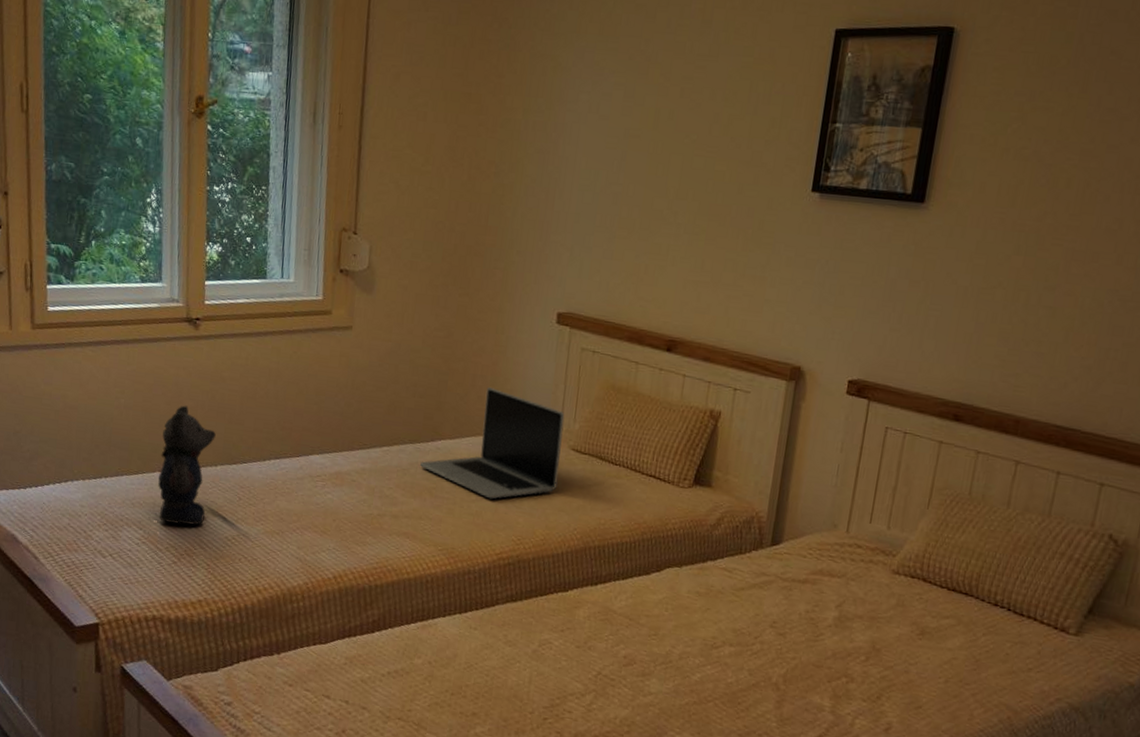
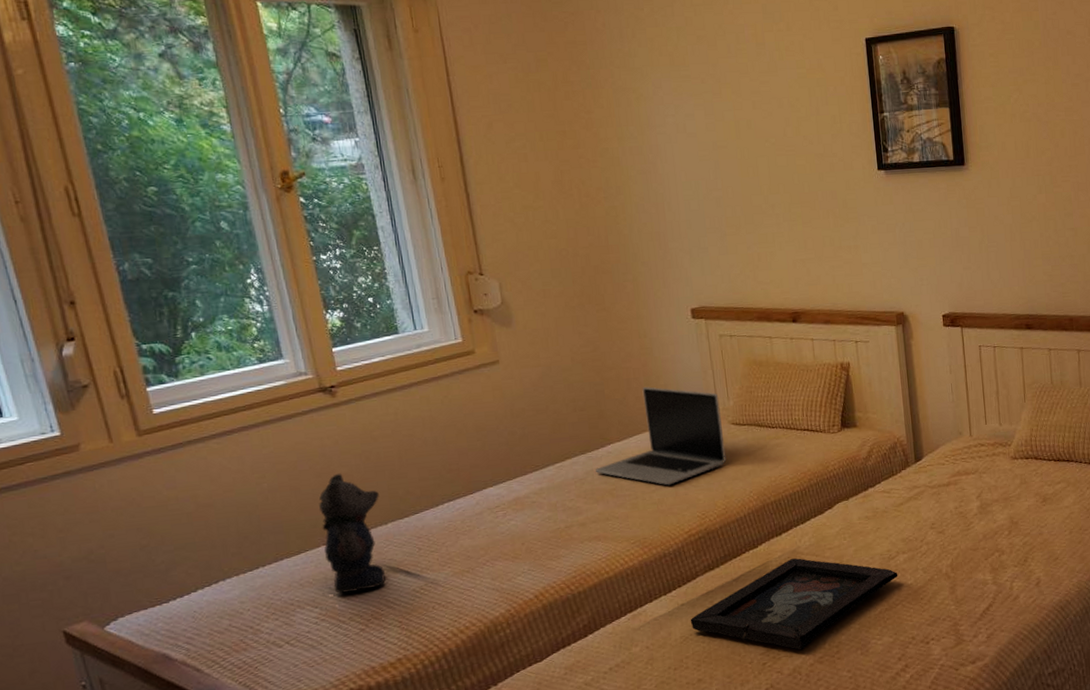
decorative tray: none [478,614,719,716] -> present [690,558,898,650]

